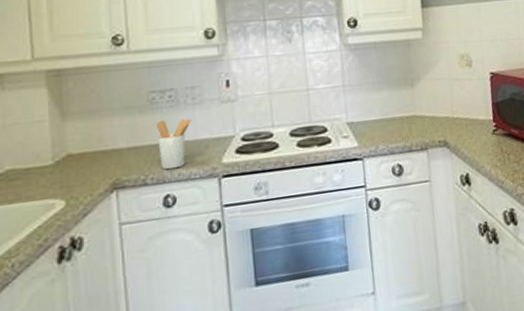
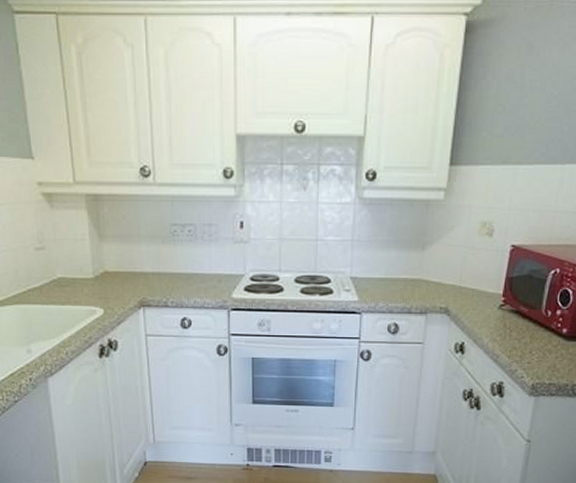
utensil holder: present [155,118,192,170] -> none [176,251,207,297]

